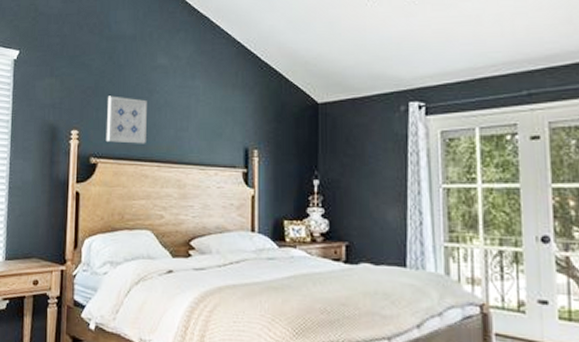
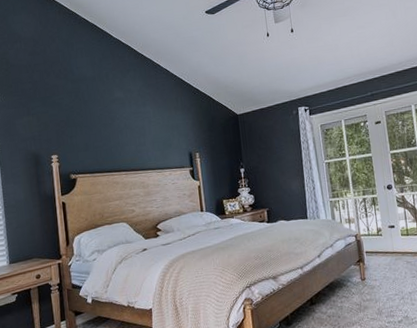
wall art: present [106,96,147,144] -> none [78,125,114,161]

